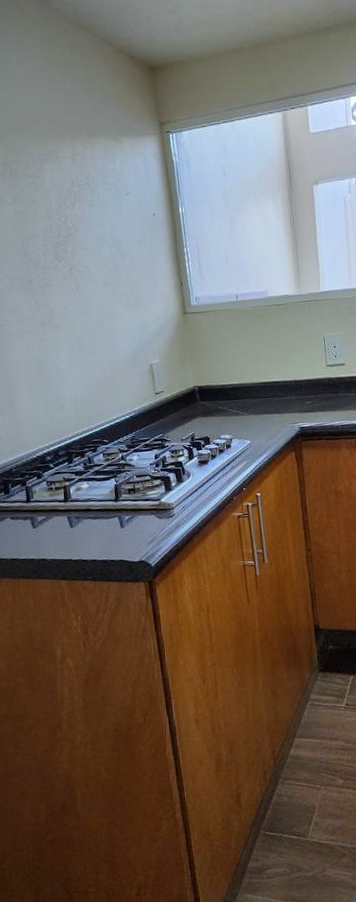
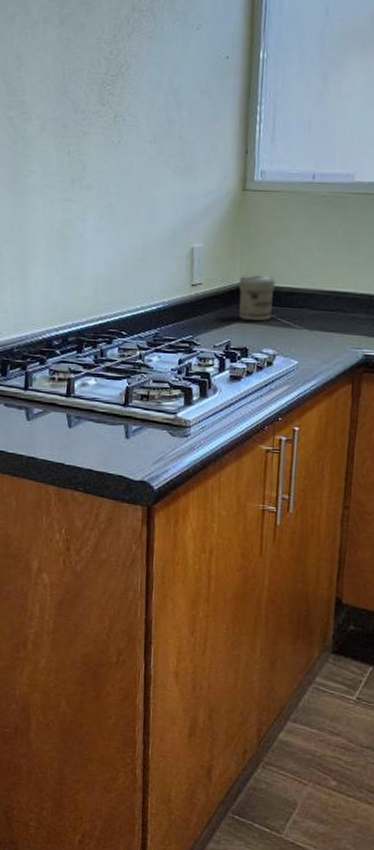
jar: none [193,377,223,415] -> present [238,275,275,321]

